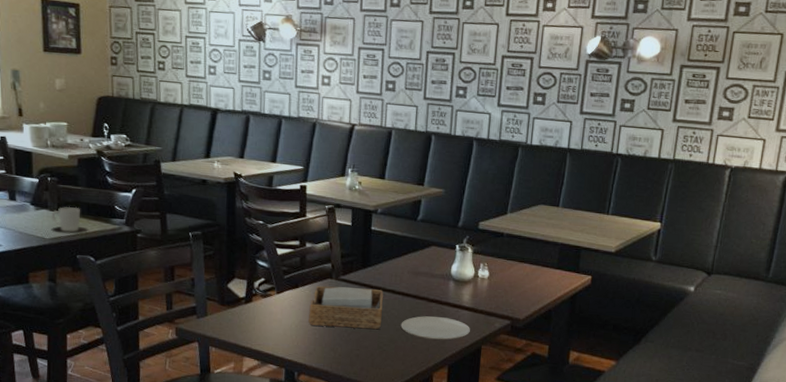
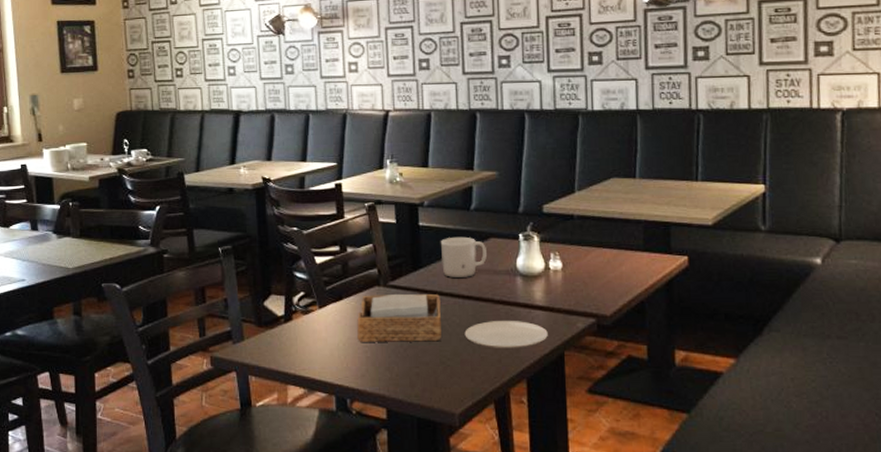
cup: present [51,206,88,234] -> none [74,231,113,262]
mug: none [387,242,427,278] -> present [440,236,487,279]

